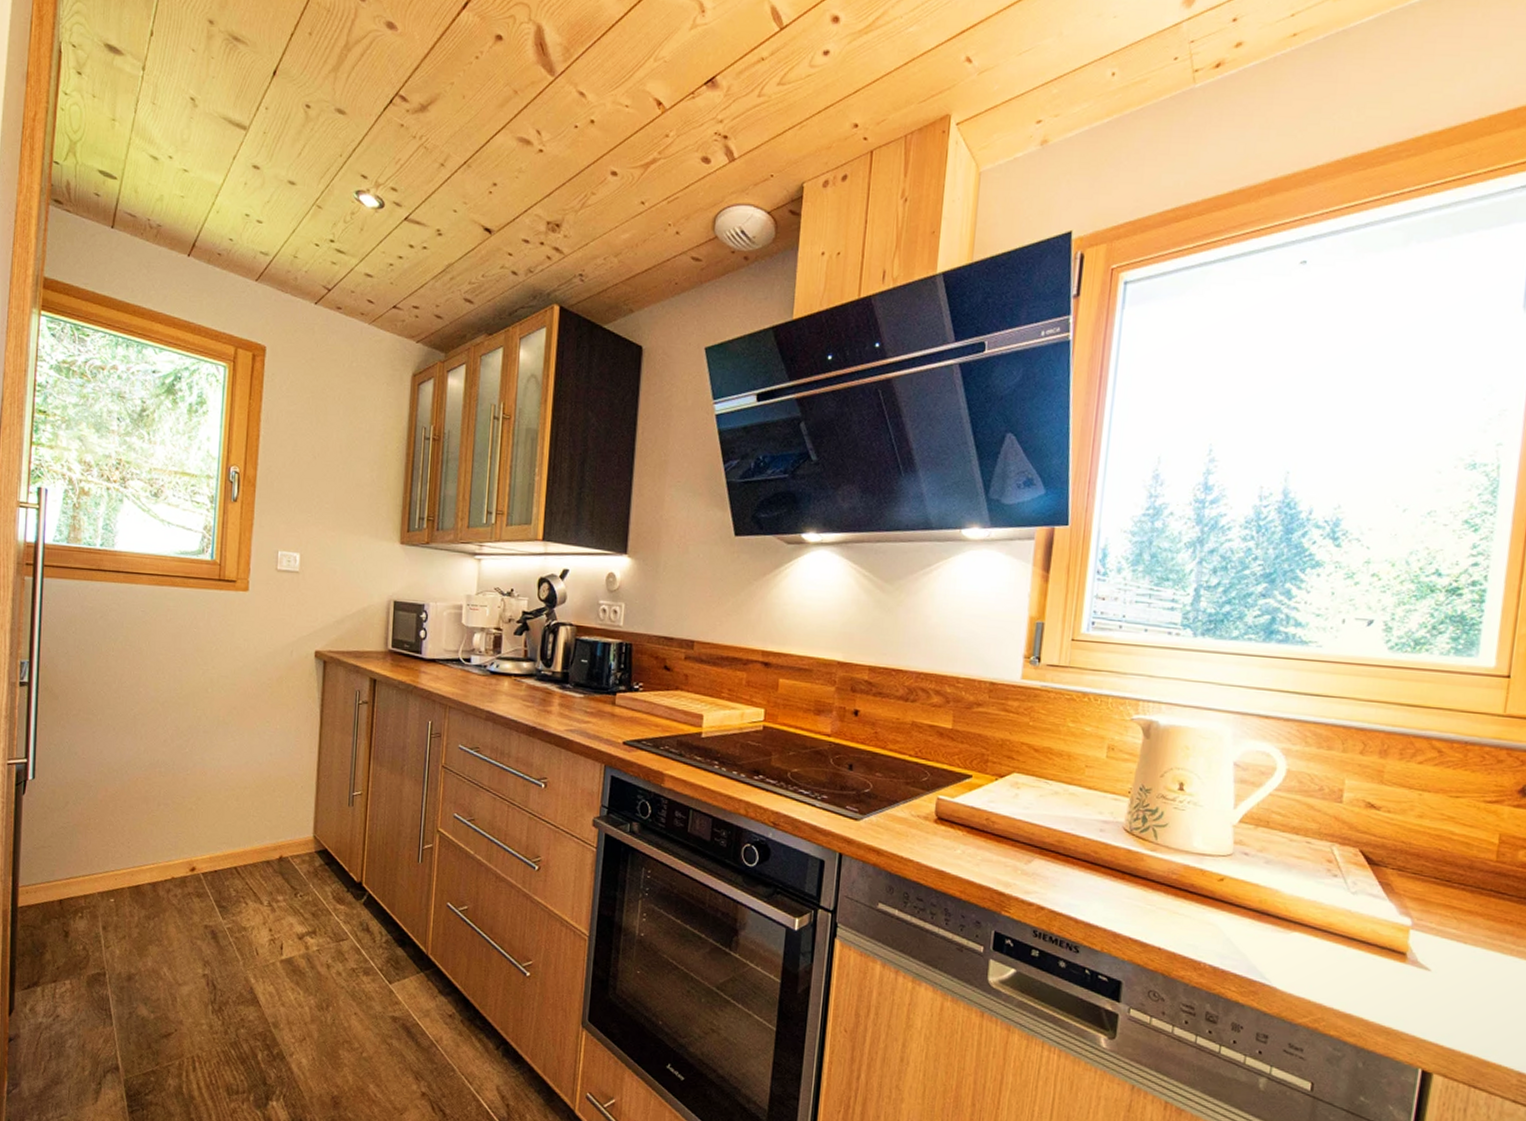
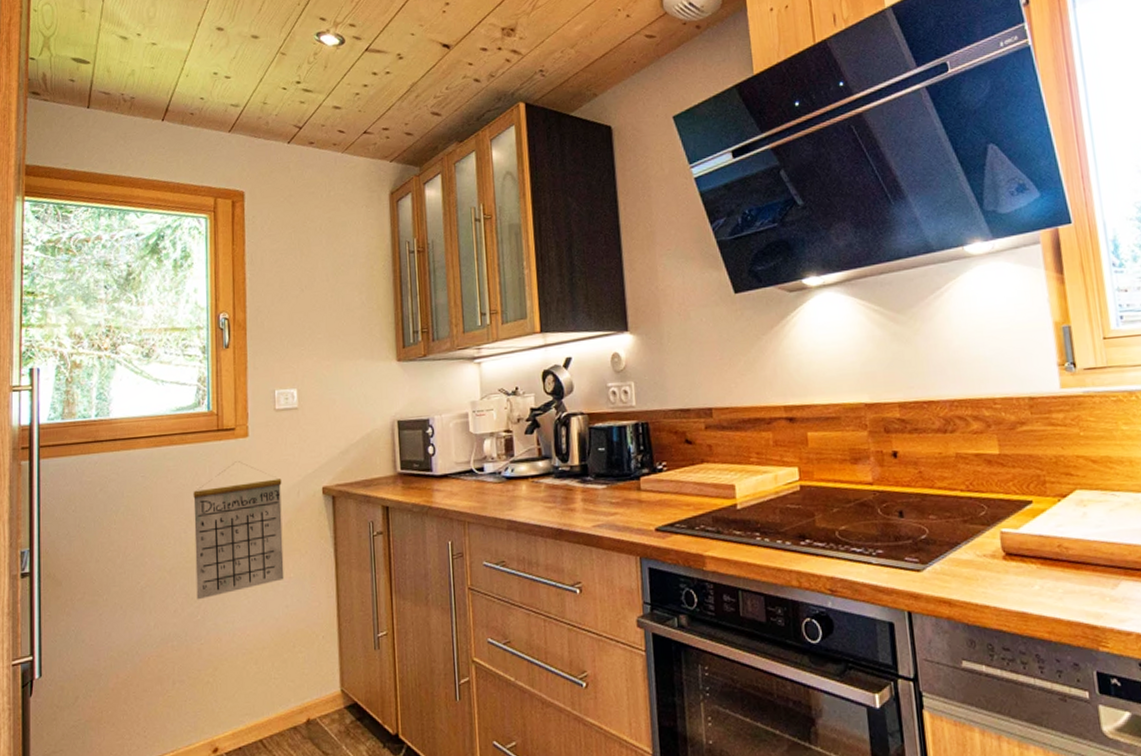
calendar: none [186,612,277,735] -> present [193,461,284,600]

